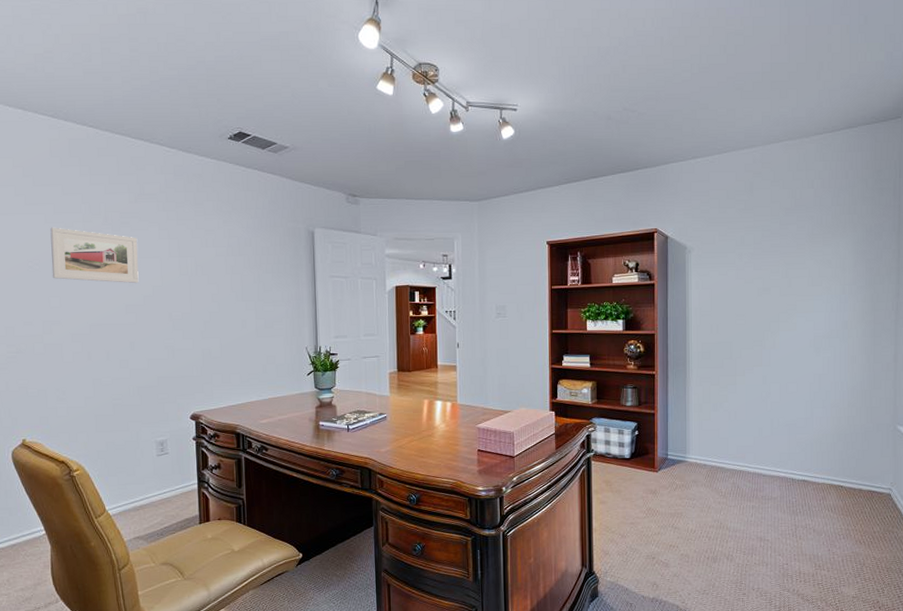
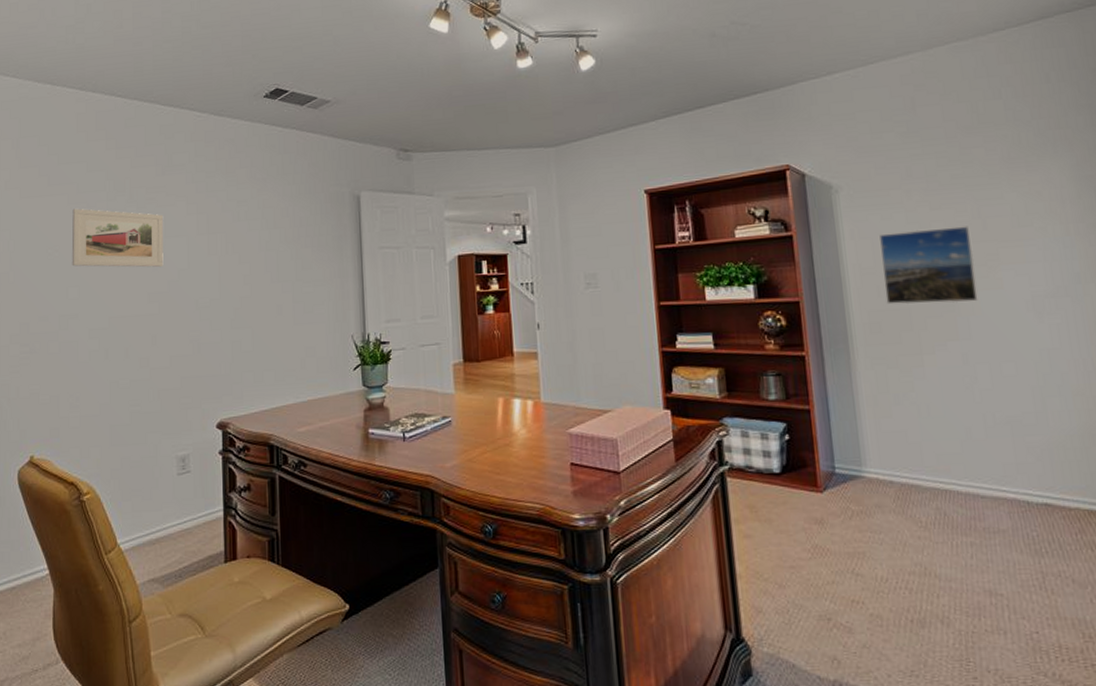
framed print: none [716,283,779,340] -> present [880,226,978,305]

